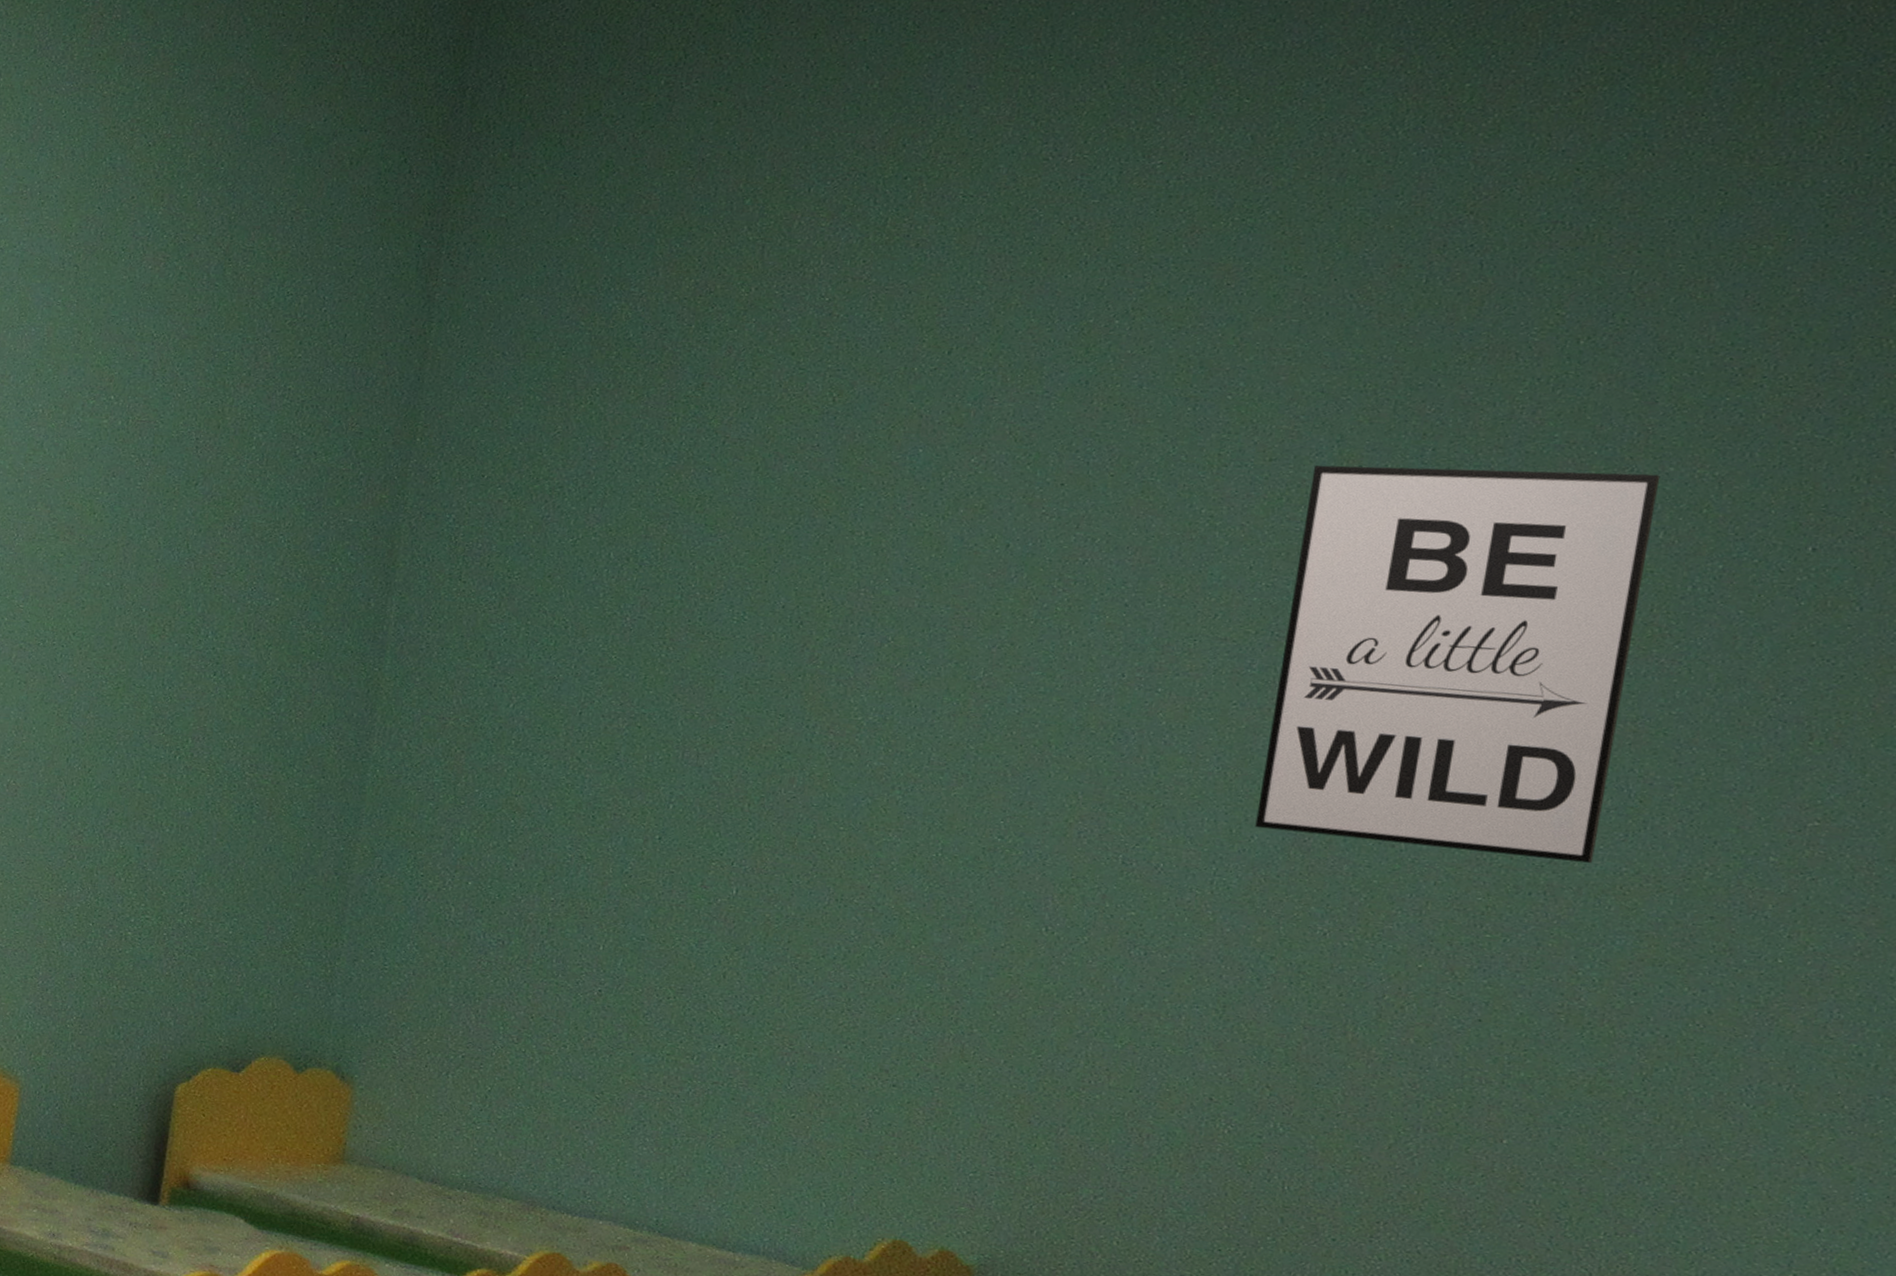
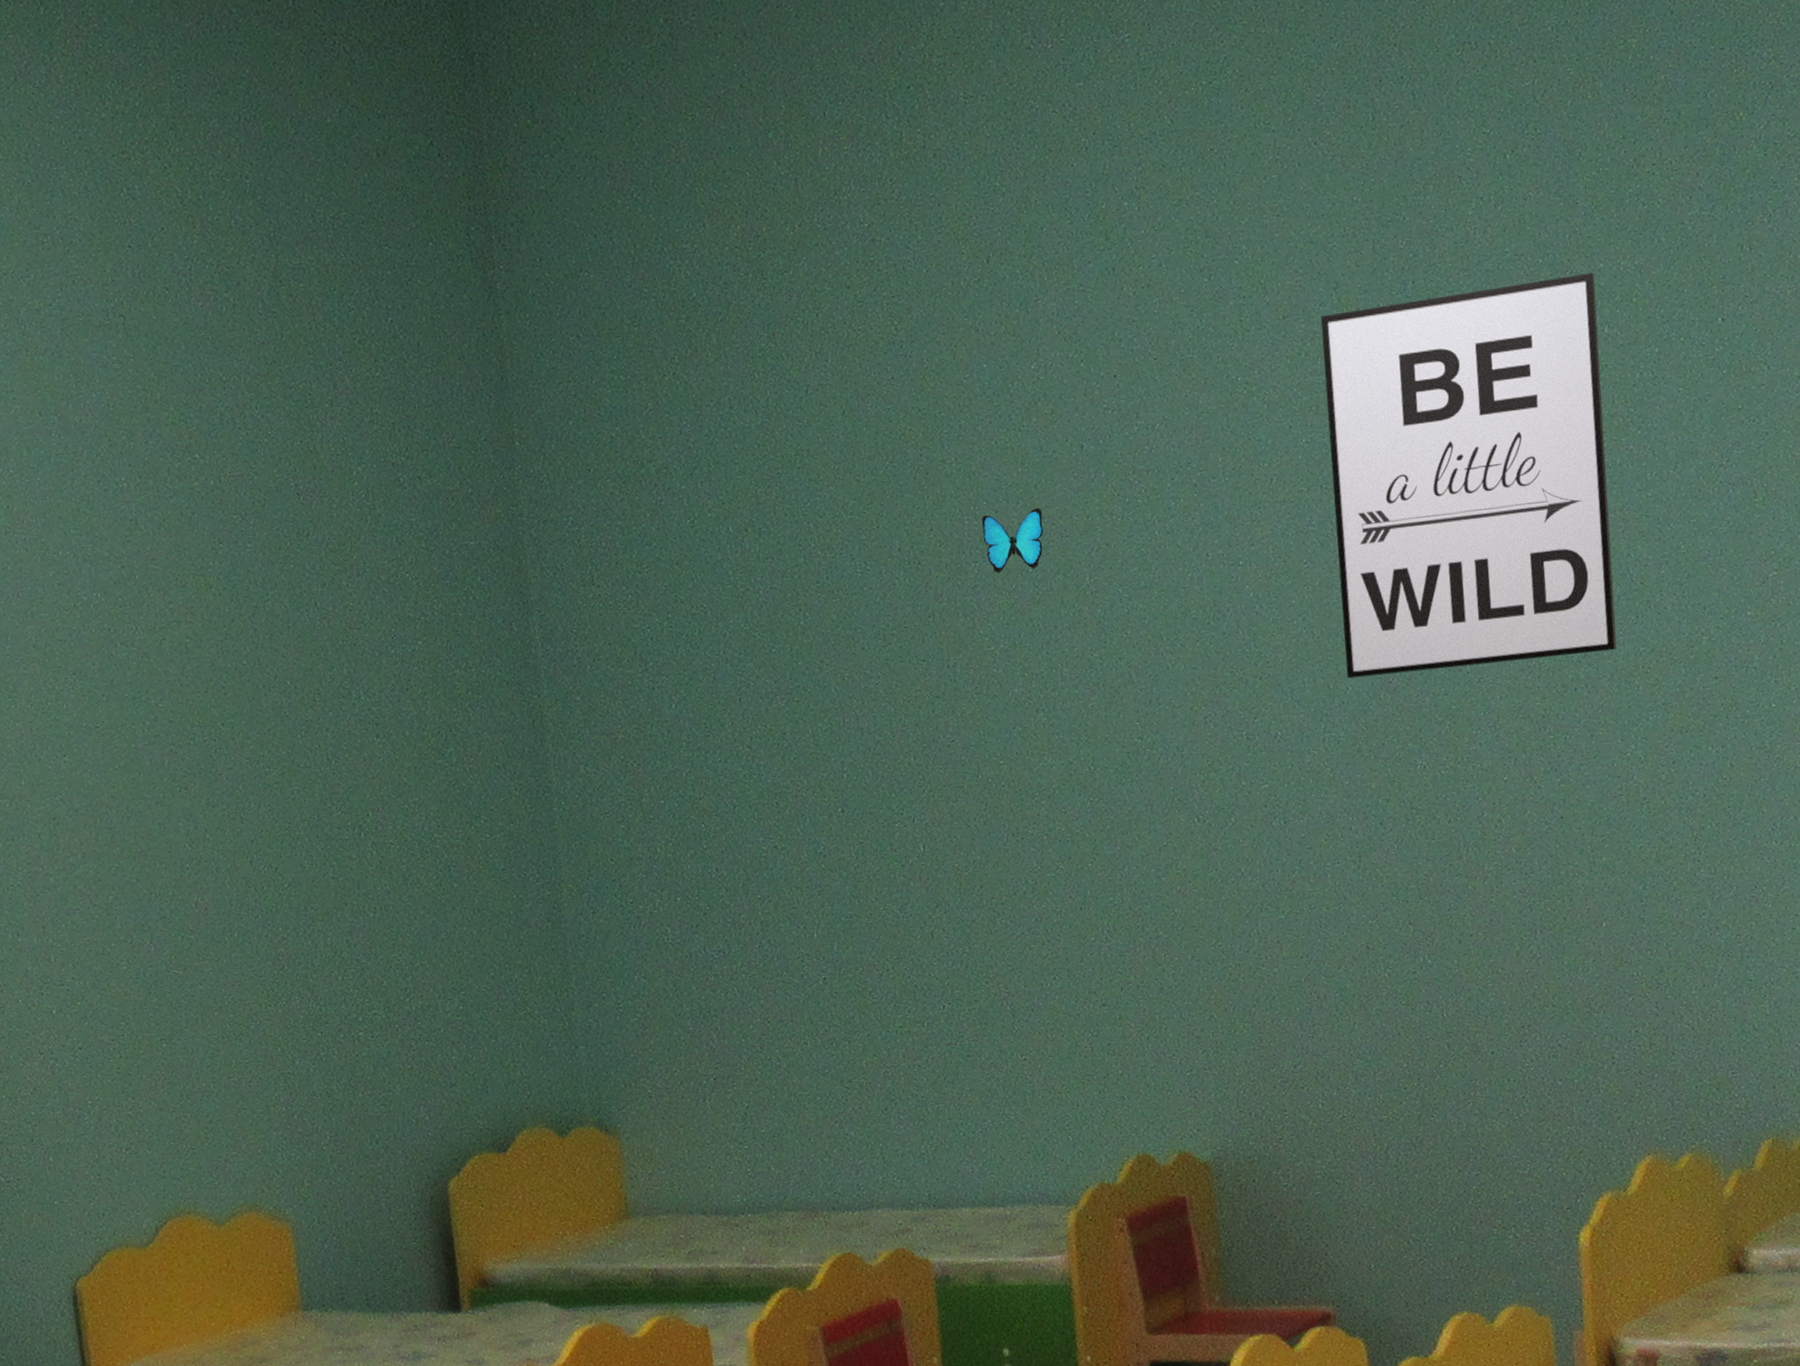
decorative butterfly: none [876,591,948,652] -> present [981,507,1044,574]

